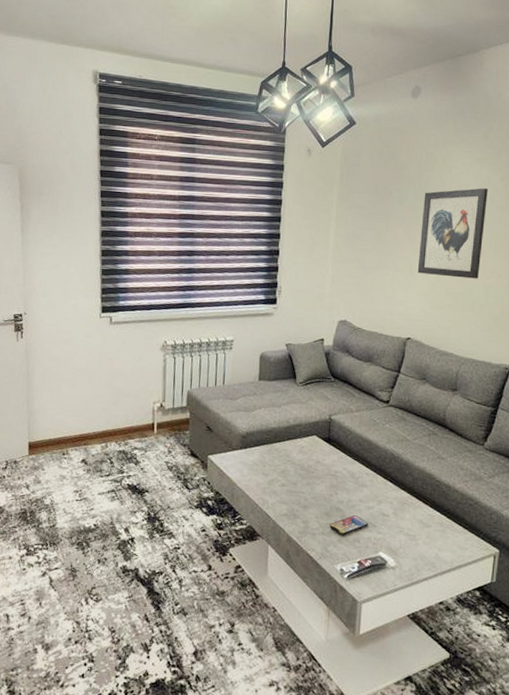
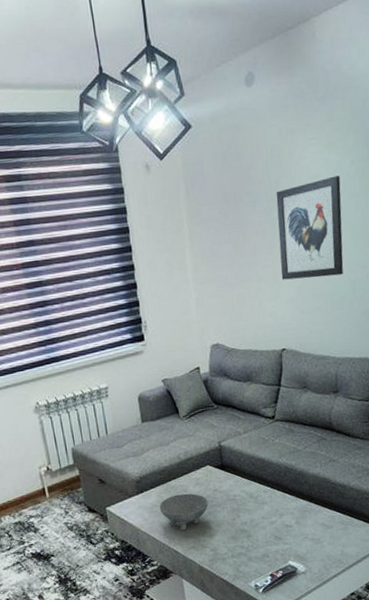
bowl: none [259,457,308,496] -> present [159,493,208,531]
smartphone: present [329,515,369,536] -> none [237,532,275,555]

